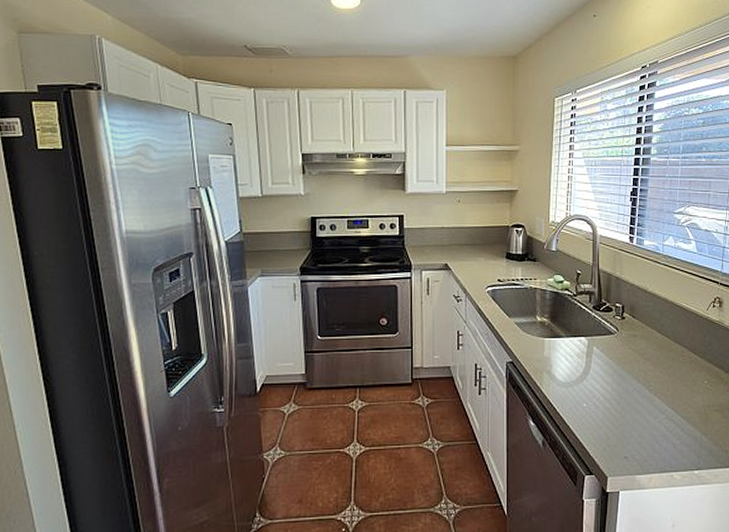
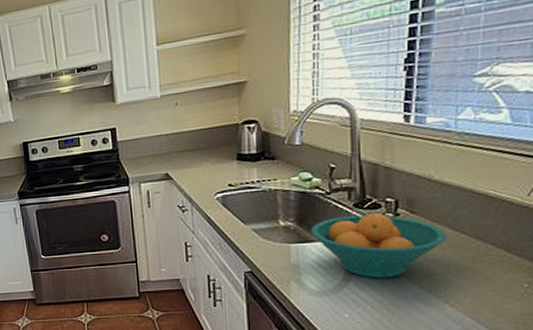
fruit bowl: none [561,315,657,372] -> present [310,212,448,278]

